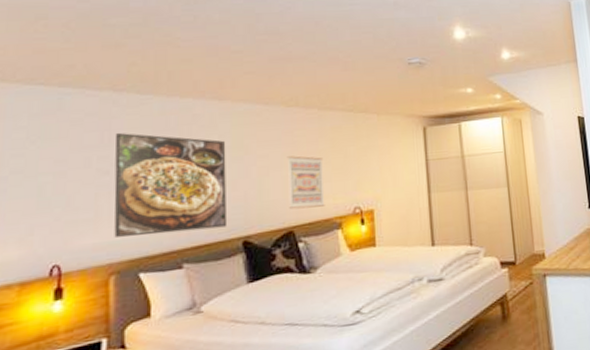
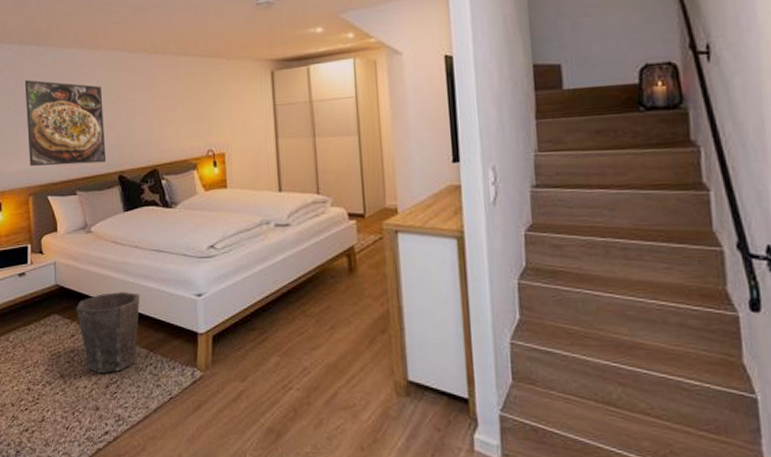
wall art: present [287,155,325,210] -> none [150,100,183,150]

